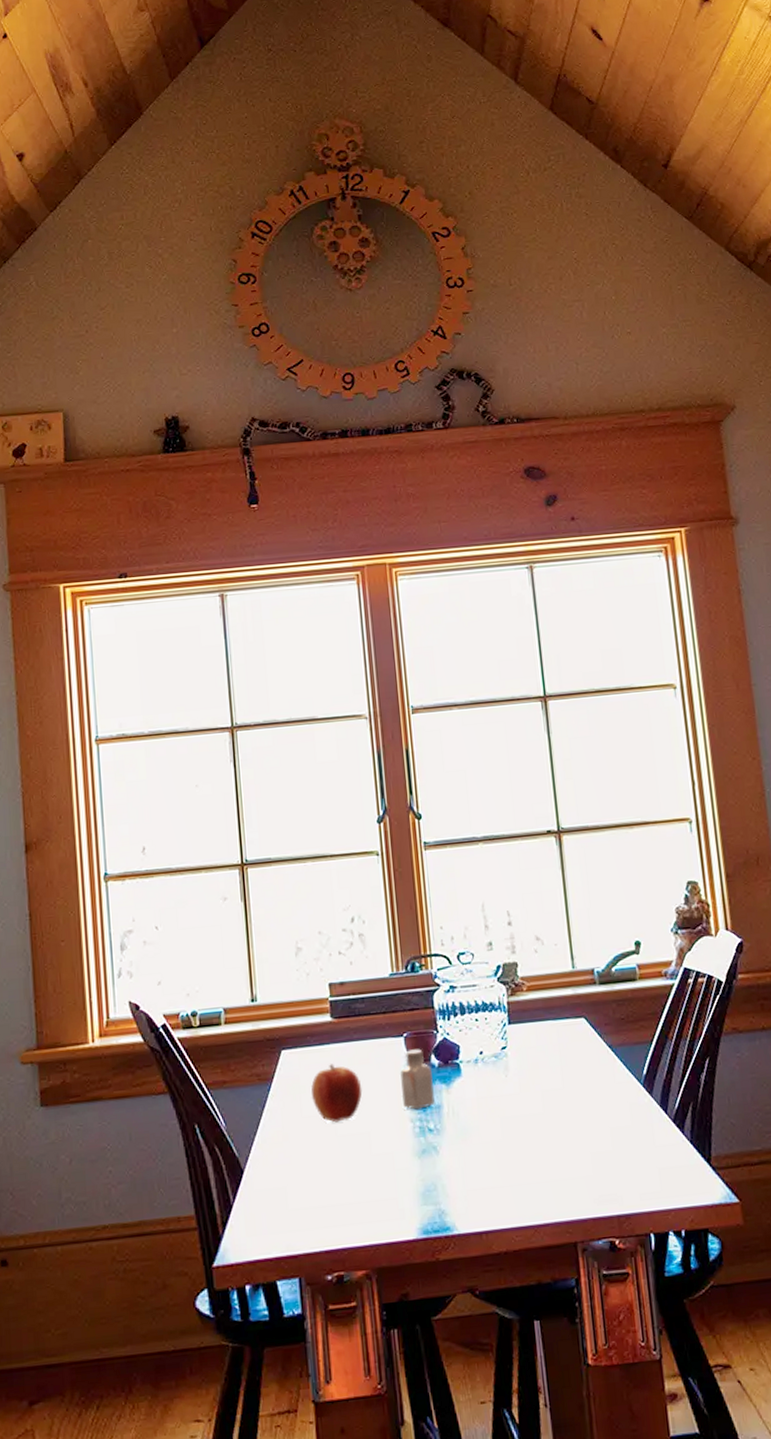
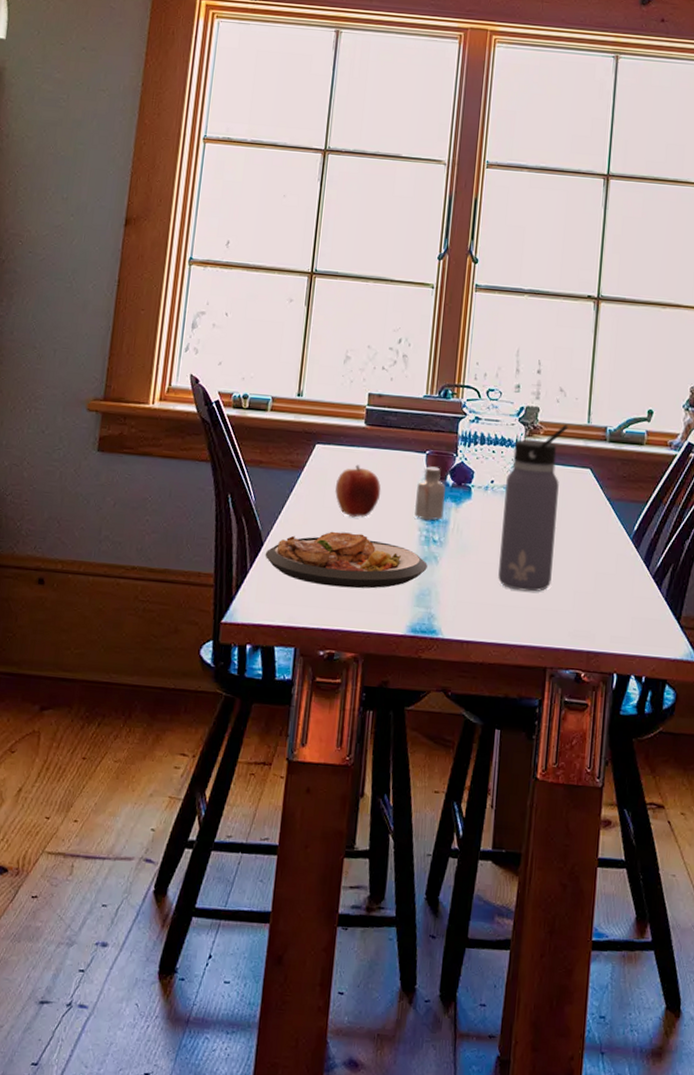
plate: none [247,1138,428,1204] -> present [265,531,427,589]
water bottle: none [496,975,565,1165] -> present [498,424,568,592]

